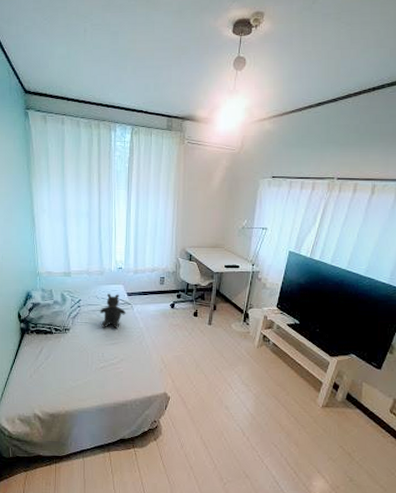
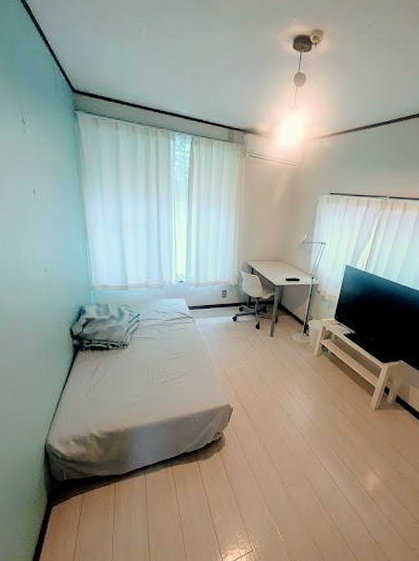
teddy bear: present [99,293,126,329] -> none [160,307,188,343]

